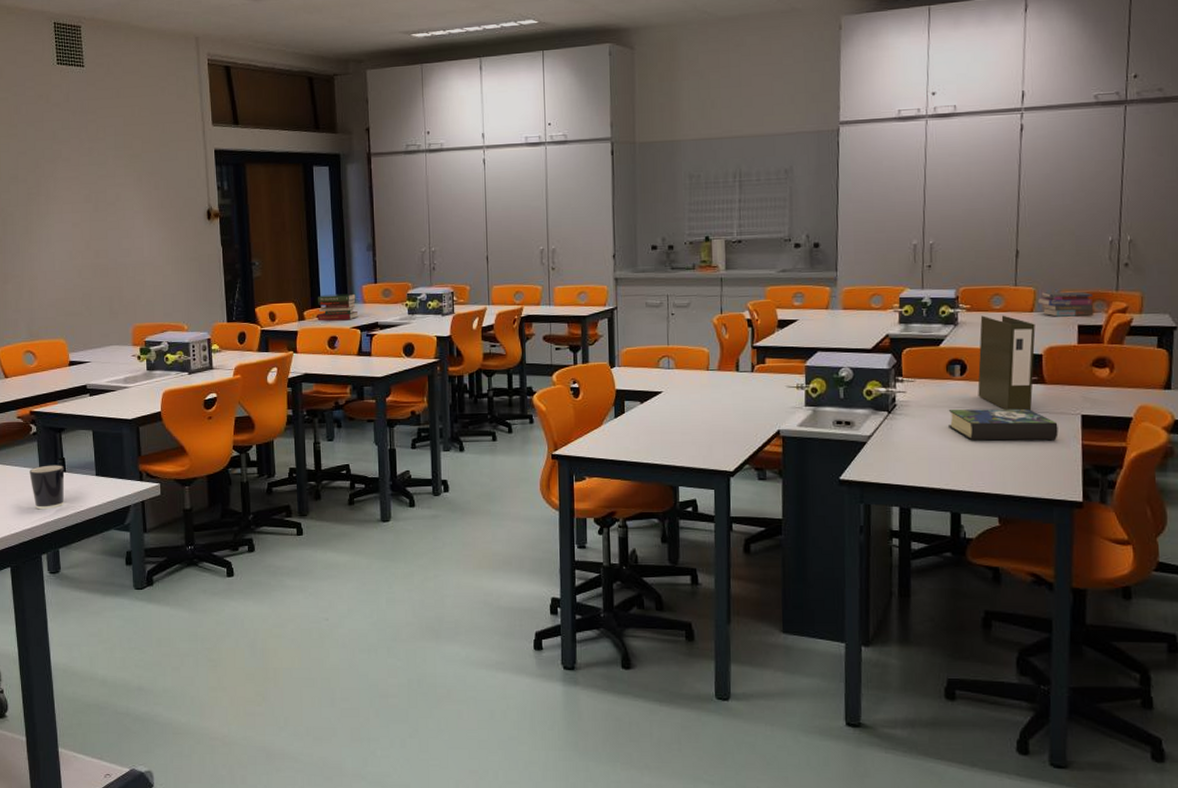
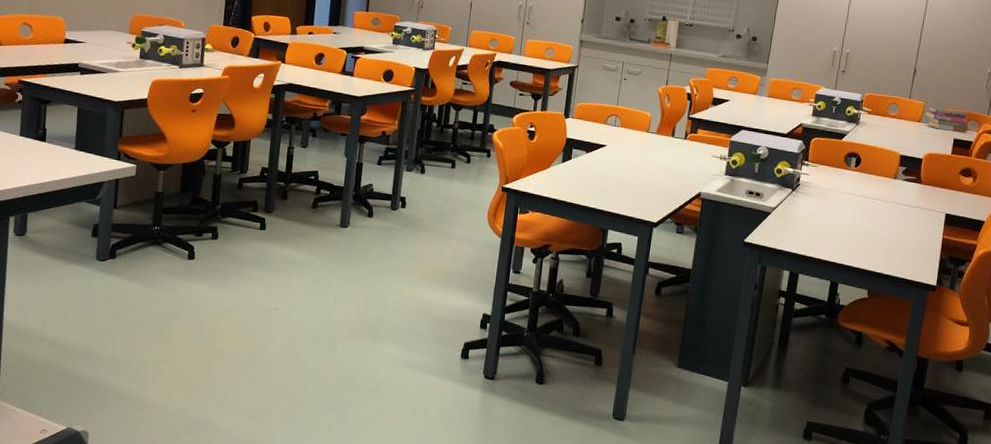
mug: present [29,465,65,510] -> none [9,133,45,175]
books: present [317,293,359,321] -> none [308,14,347,41]
book: present [948,408,1059,441] -> none [839,195,926,232]
binder: present [978,315,1036,411] -> none [866,119,921,205]

